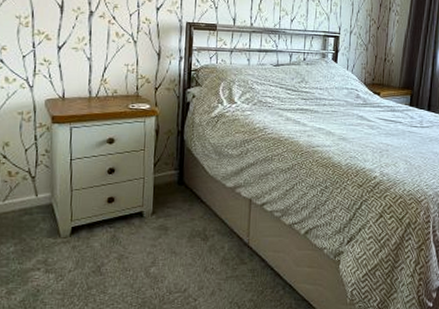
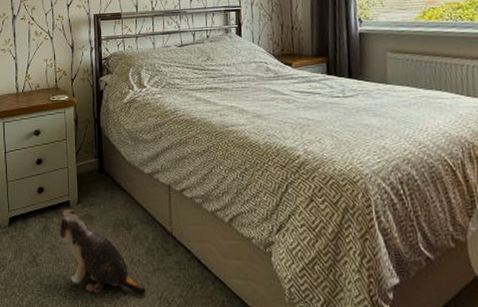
plush toy: none [123,219,217,301] -> present [53,208,146,296]

